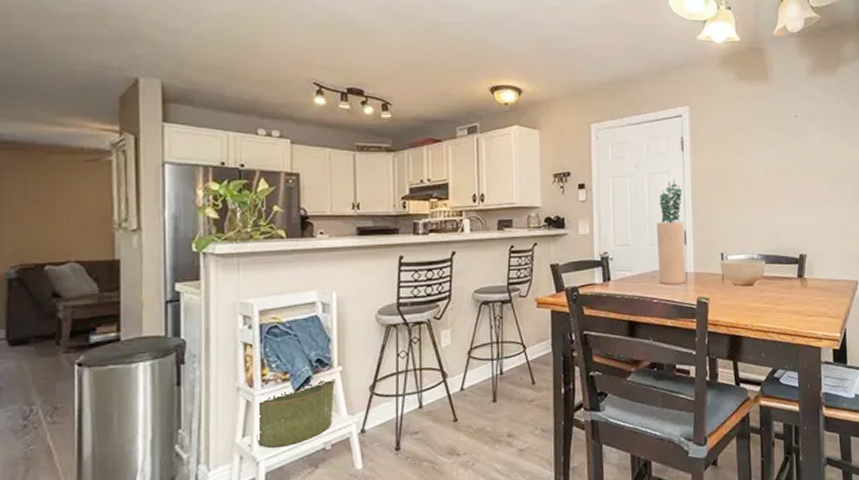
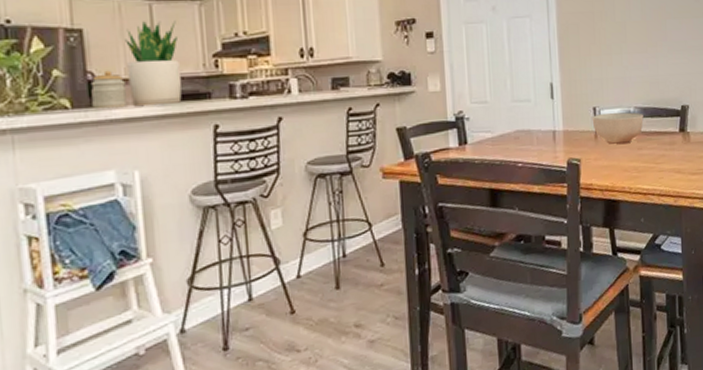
basket: present [256,379,335,448] -> none [52,273,145,358]
jar: none [303,207,330,240] -> present [90,70,127,110]
planter: none [332,168,376,239] -> present [125,20,183,107]
vase: present [657,179,686,286] -> none [519,23,554,147]

